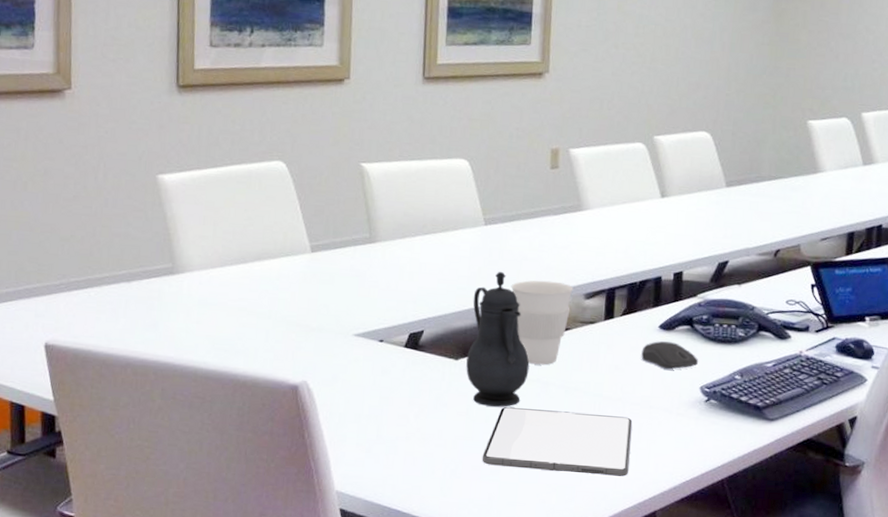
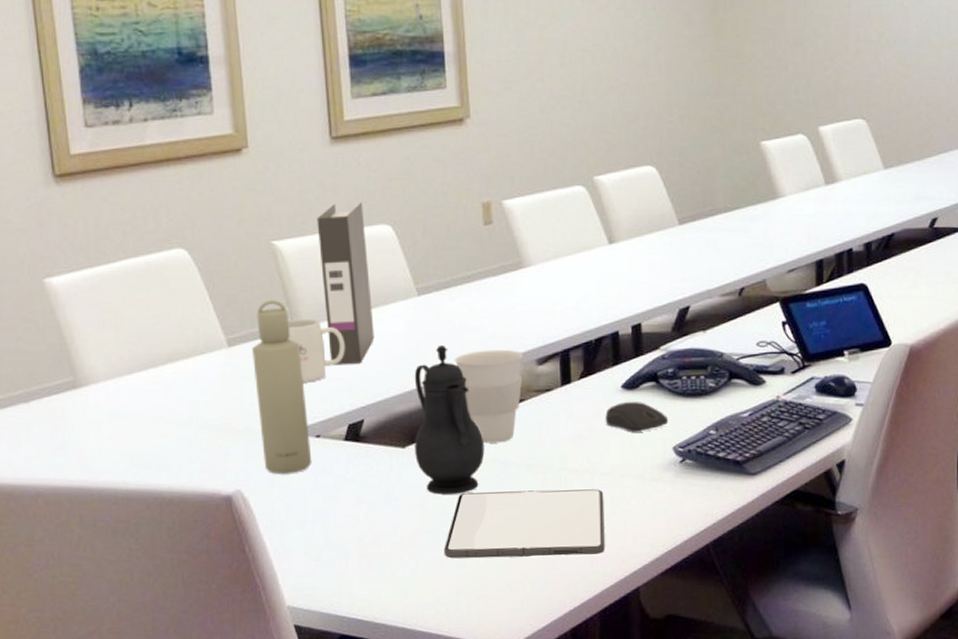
bottle: none [330,215,375,371] -> present [252,300,312,474]
mug: none [365,234,415,292] -> present [287,318,345,383]
binder: none [400,136,445,280] -> present [316,202,375,364]

